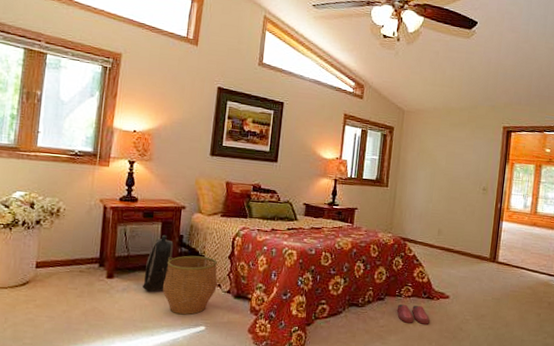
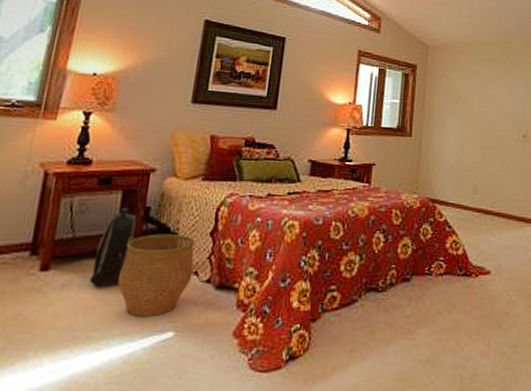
slippers: present [397,304,430,324] -> none [426,286,468,310]

